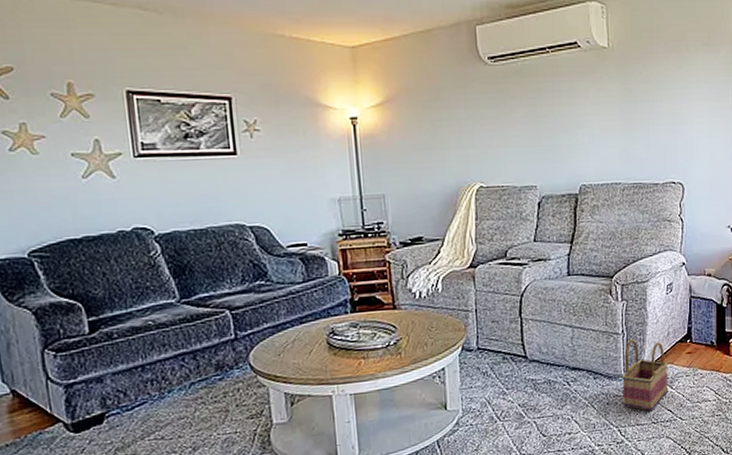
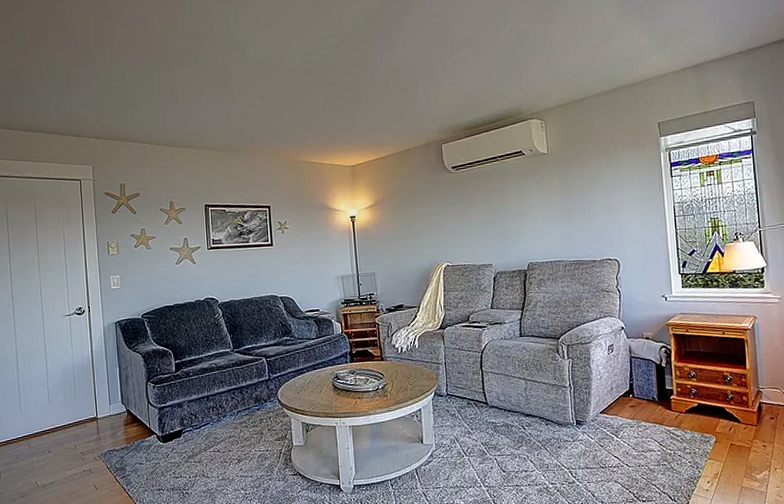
basket: present [622,339,668,411] -> none [571,392,614,456]

